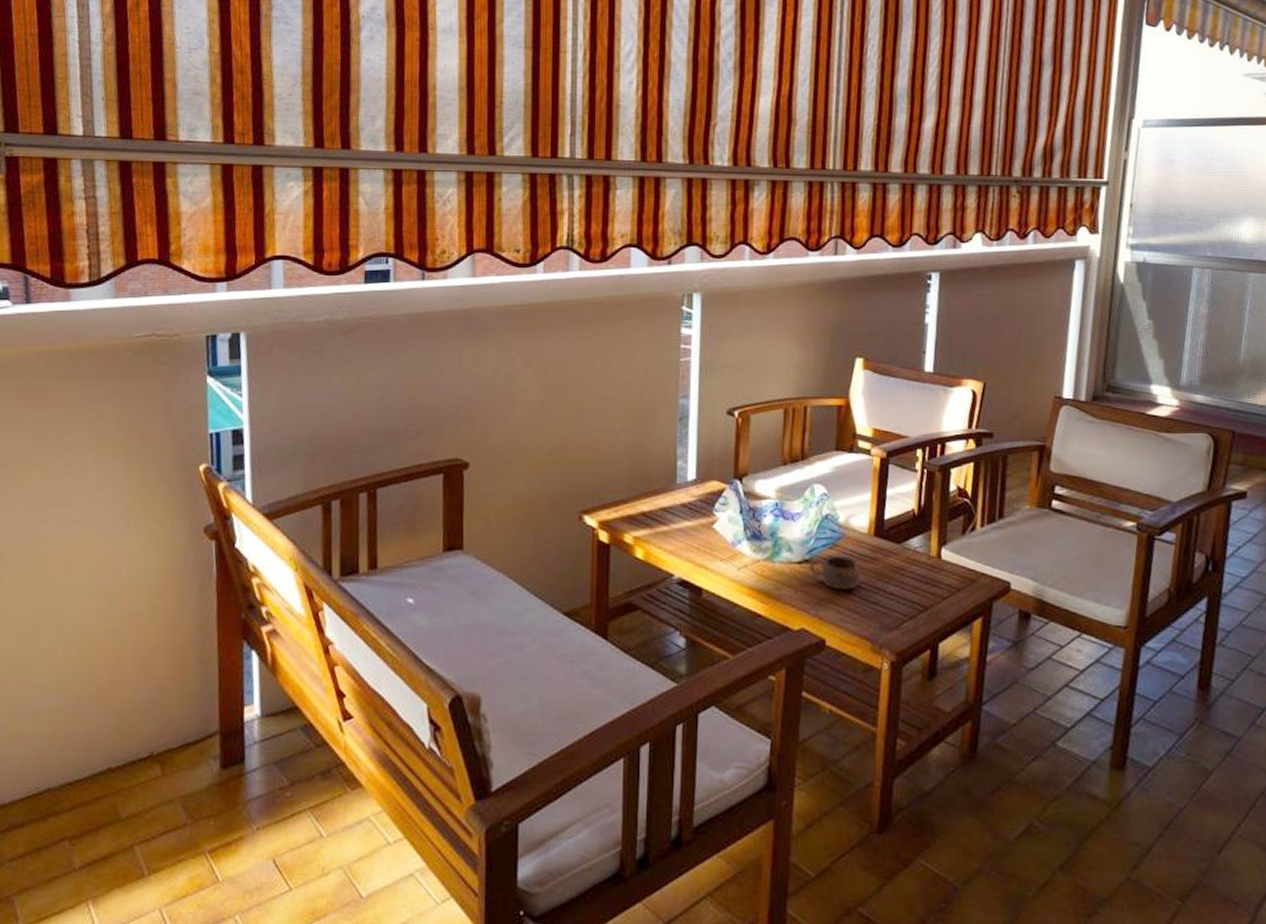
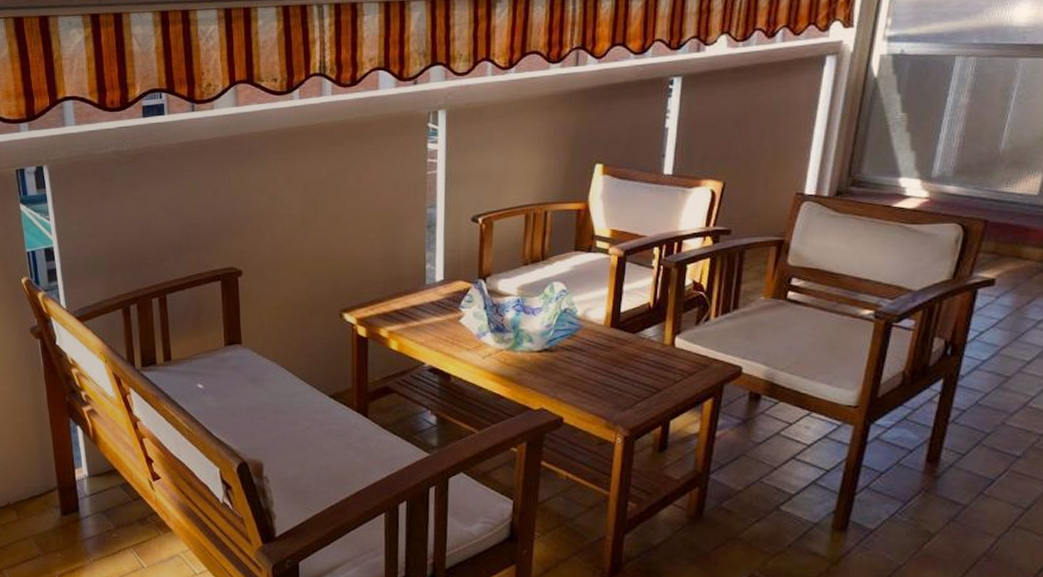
cup: present [809,555,860,590] -> none [548,344,596,375]

